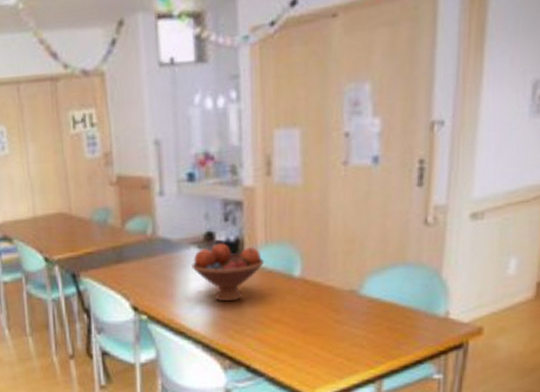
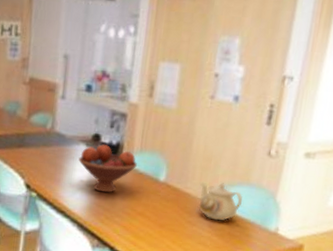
teapot: none [345,267,401,315] -> present [198,182,244,221]

